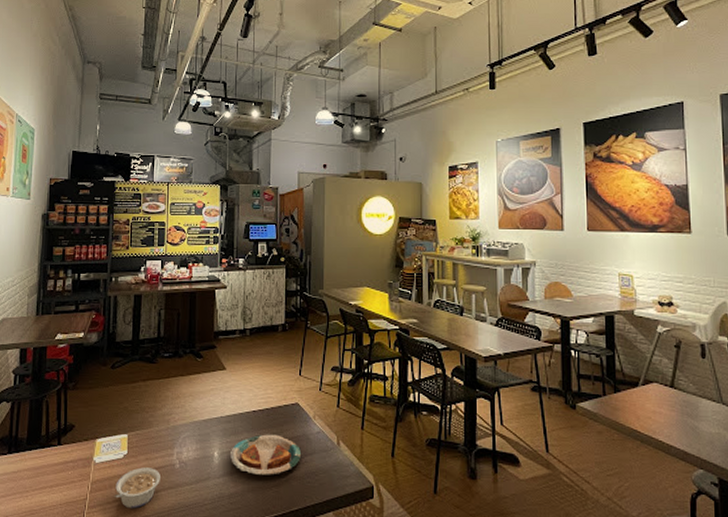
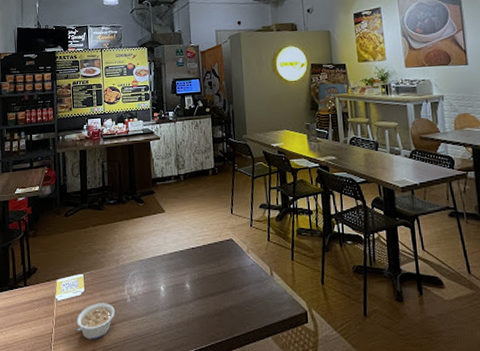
plate: present [229,434,301,475] -> none [174,268,238,305]

